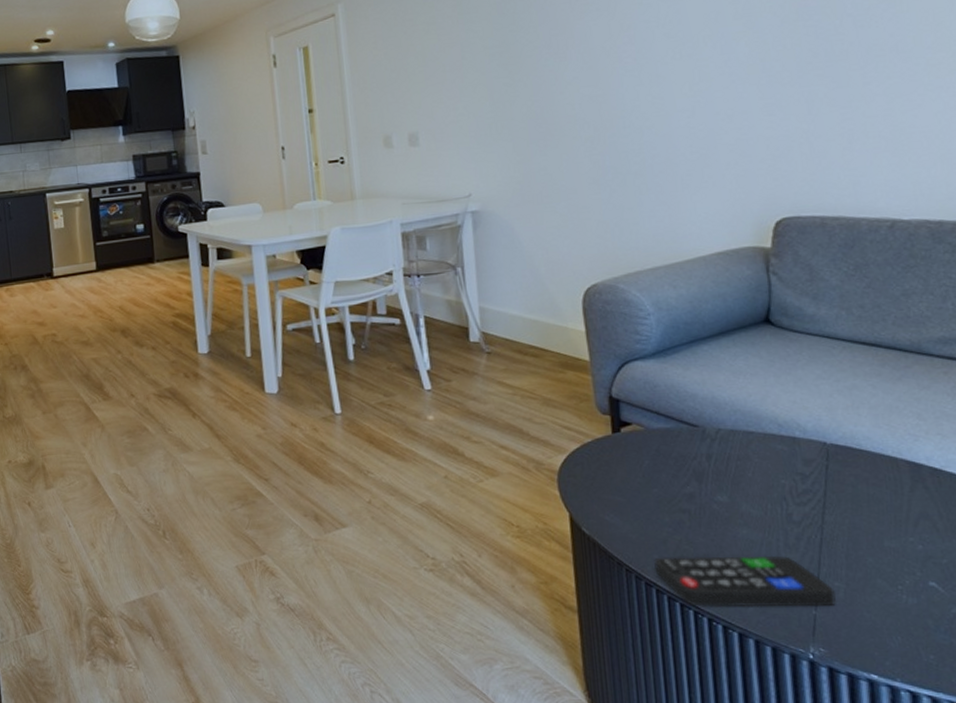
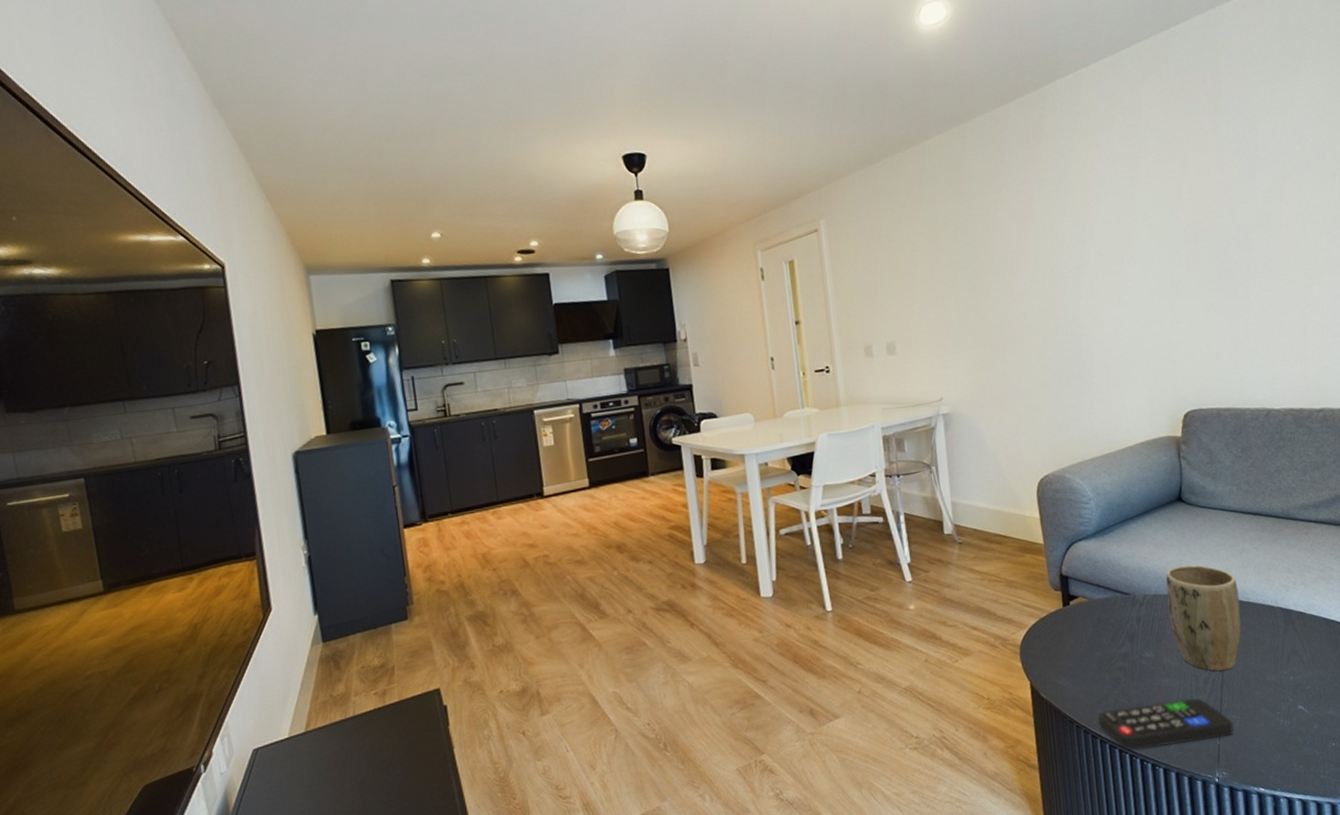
plant pot: none [747,398,850,528] -> present [1166,565,1241,671]

